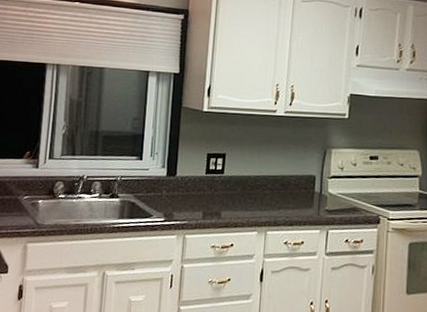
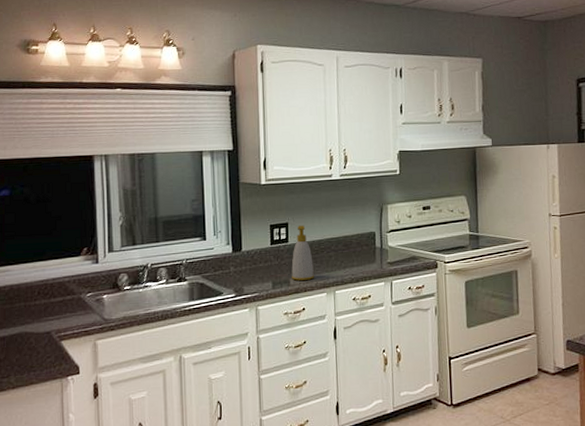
soap bottle: none [223,158,247,216] -> present [291,225,314,281]

